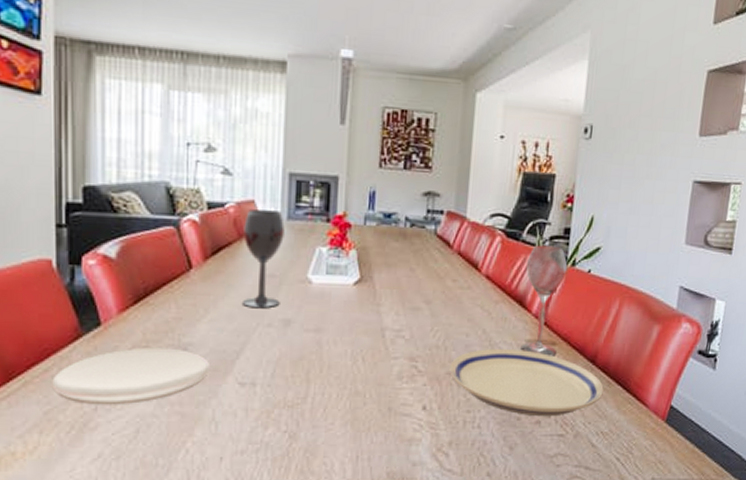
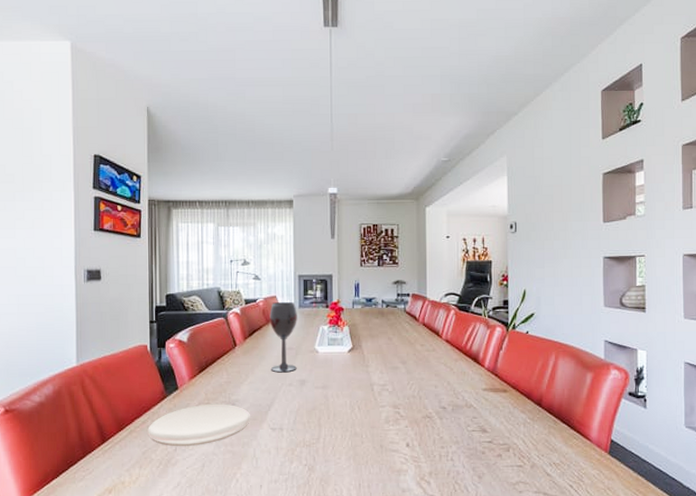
plate: present [450,348,604,417] -> none [425,396,551,451]
wineglass: present [521,245,568,356] -> none [476,314,510,401]

